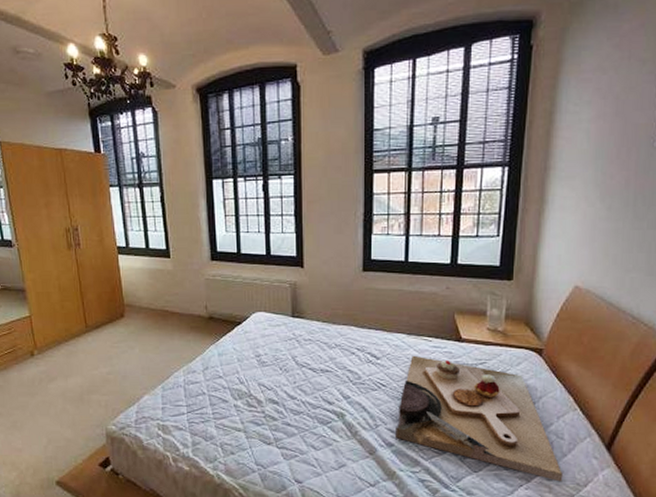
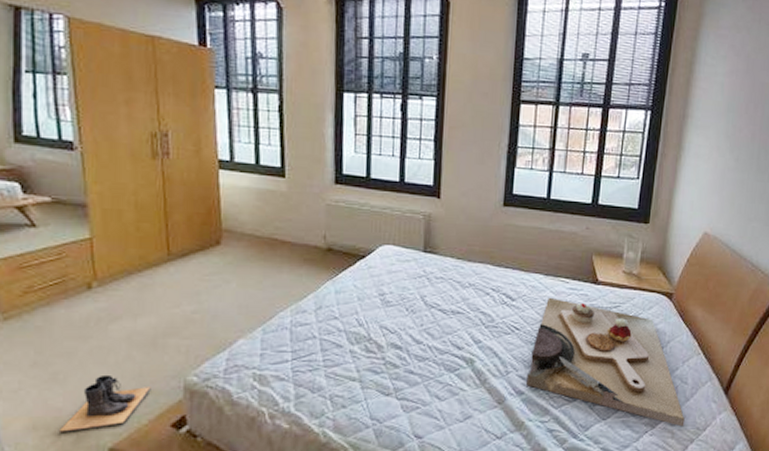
boots: none [20,423,82,467] -> present [58,374,151,432]

